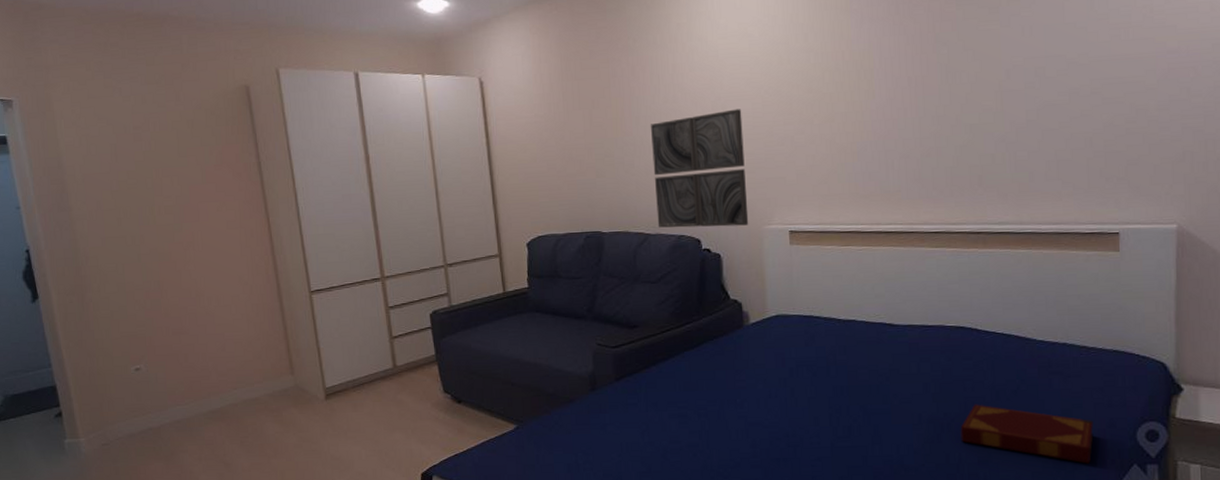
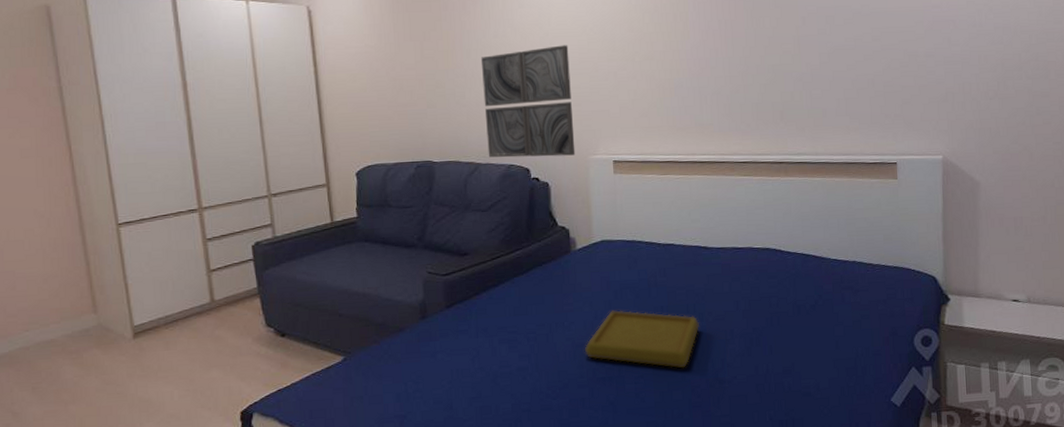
serving tray: none [757,388,884,453] -> present [584,310,700,369]
hardback book: present [960,404,1094,464] -> none [767,318,879,369]

